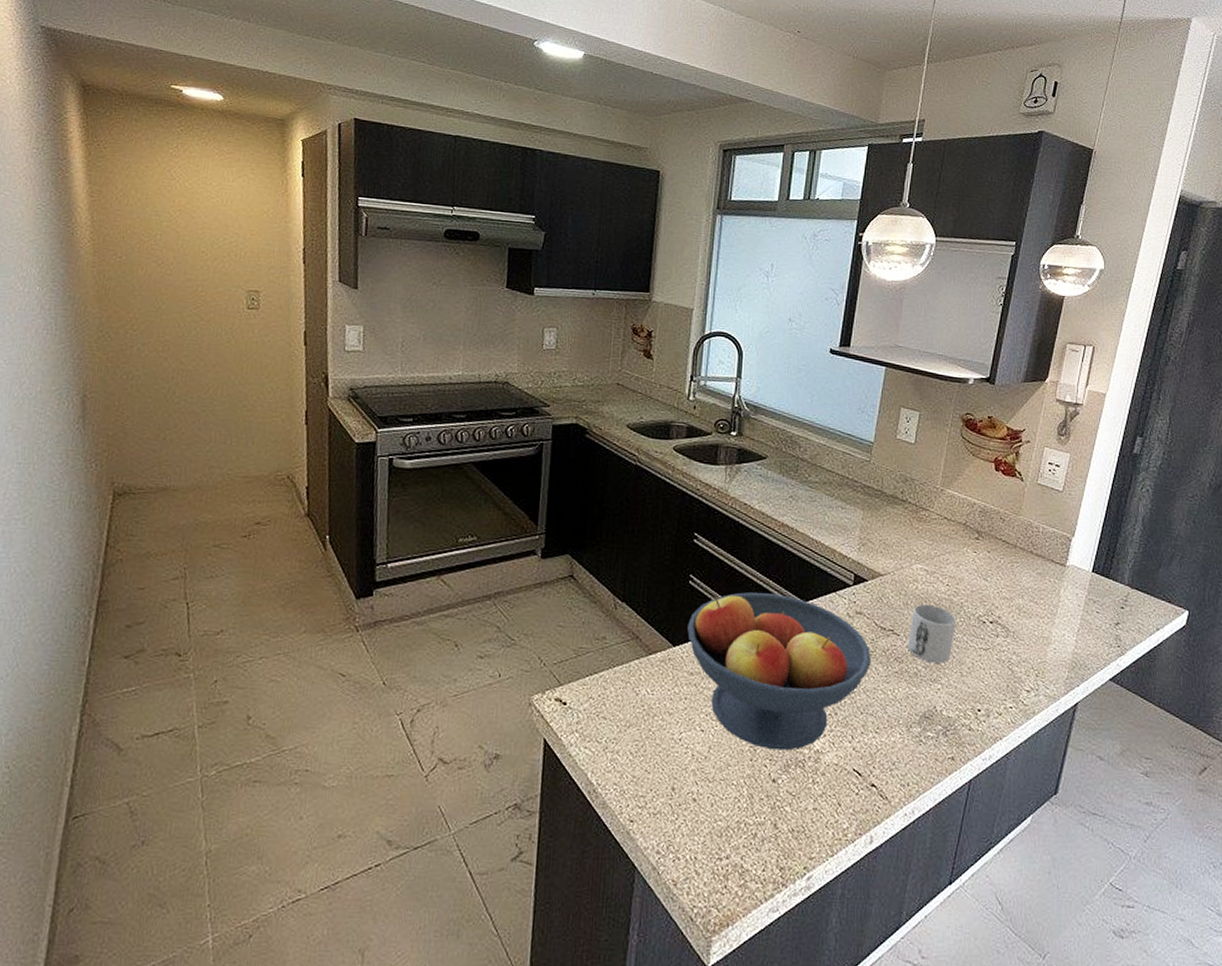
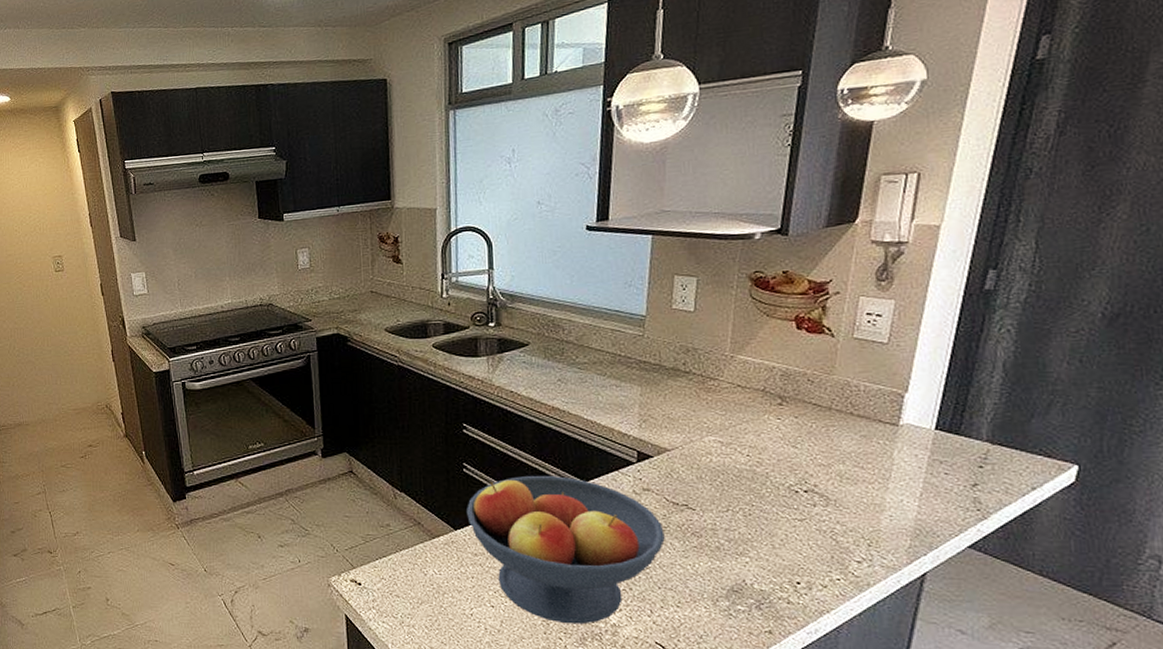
mug: present [908,604,957,664] -> none [705,476,763,536]

